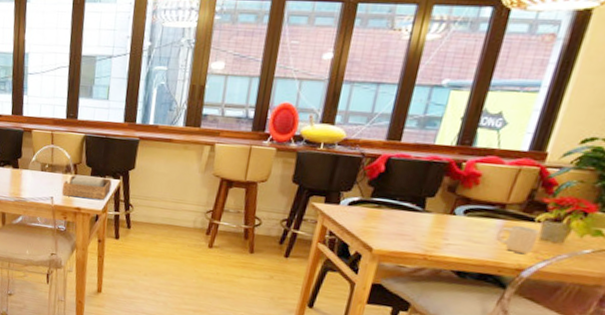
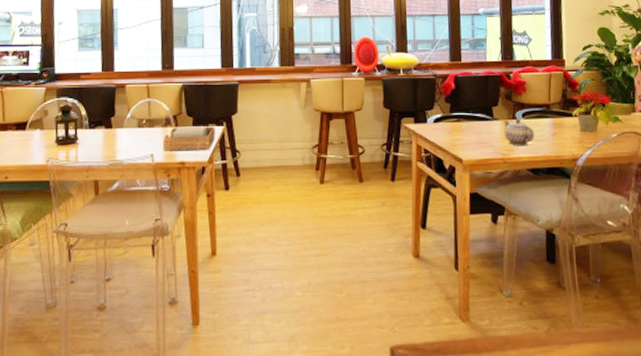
teapot: none [432,214,474,246] -> present [503,118,534,146]
cup: present [496,225,540,255] -> none [550,121,580,146]

